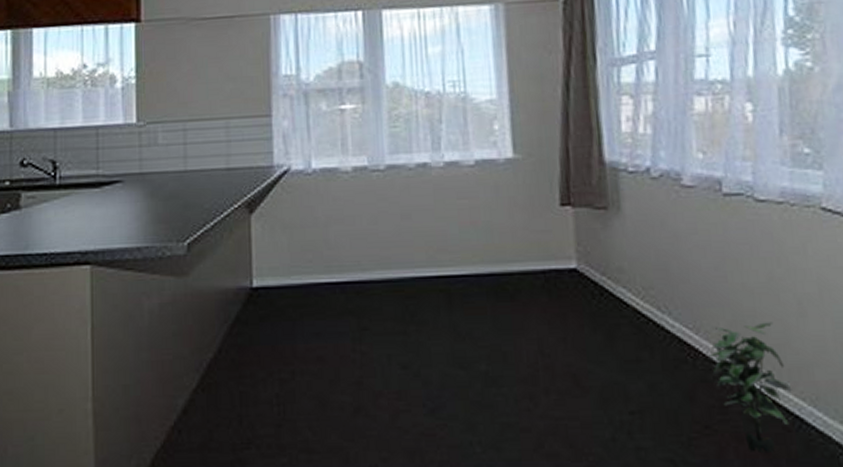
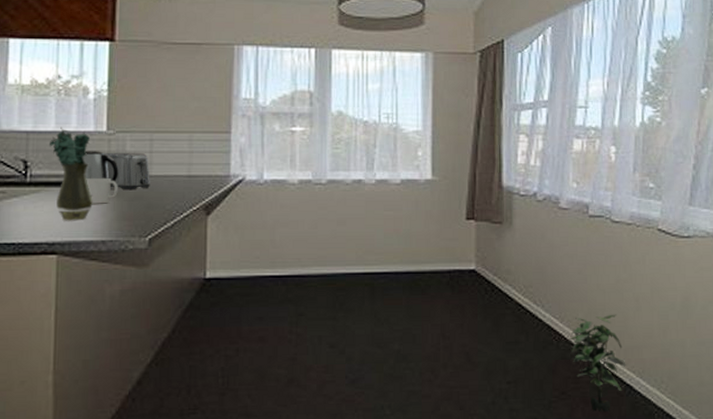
vase: none [77,121,126,227] -> present [48,127,93,221]
kettle: none [113,146,151,189] -> present [83,151,119,189]
mug: none [117,175,152,206] -> present [86,177,118,204]
toaster: none [134,144,186,189] -> present [103,152,150,191]

